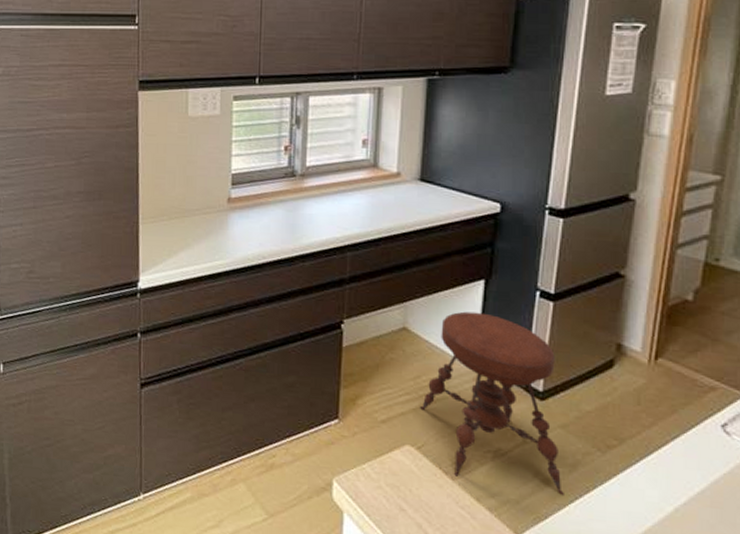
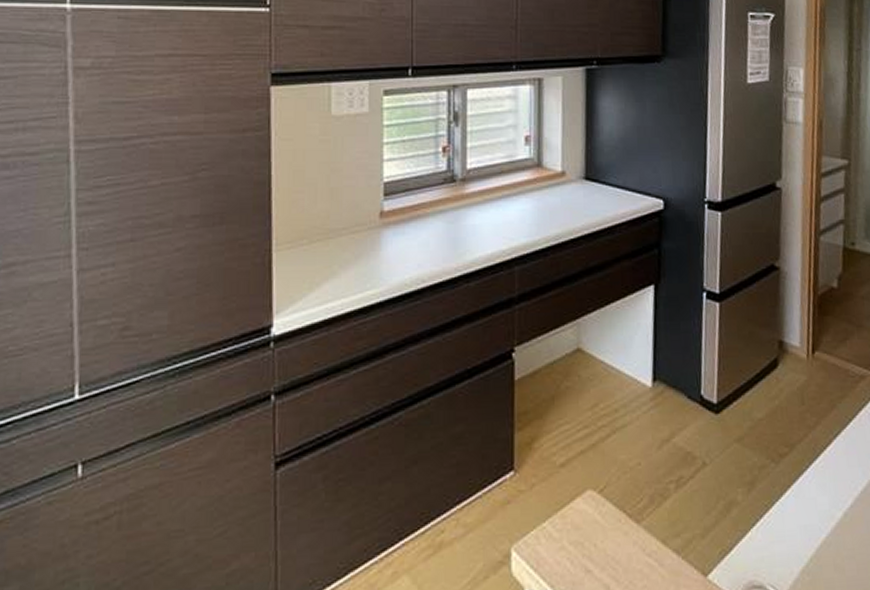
stool: present [420,311,564,497] -> none [600,322,746,521]

